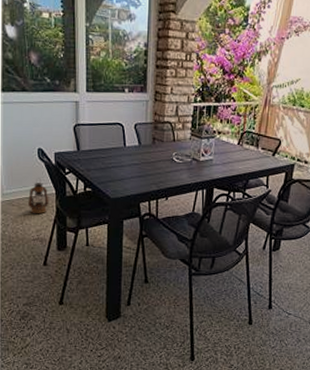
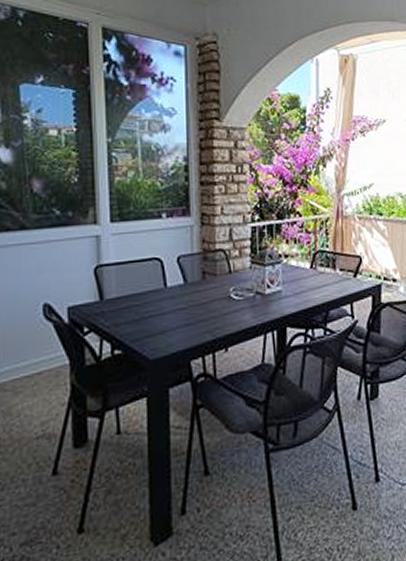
lantern: present [28,178,49,214] -> none [29,345,60,399]

